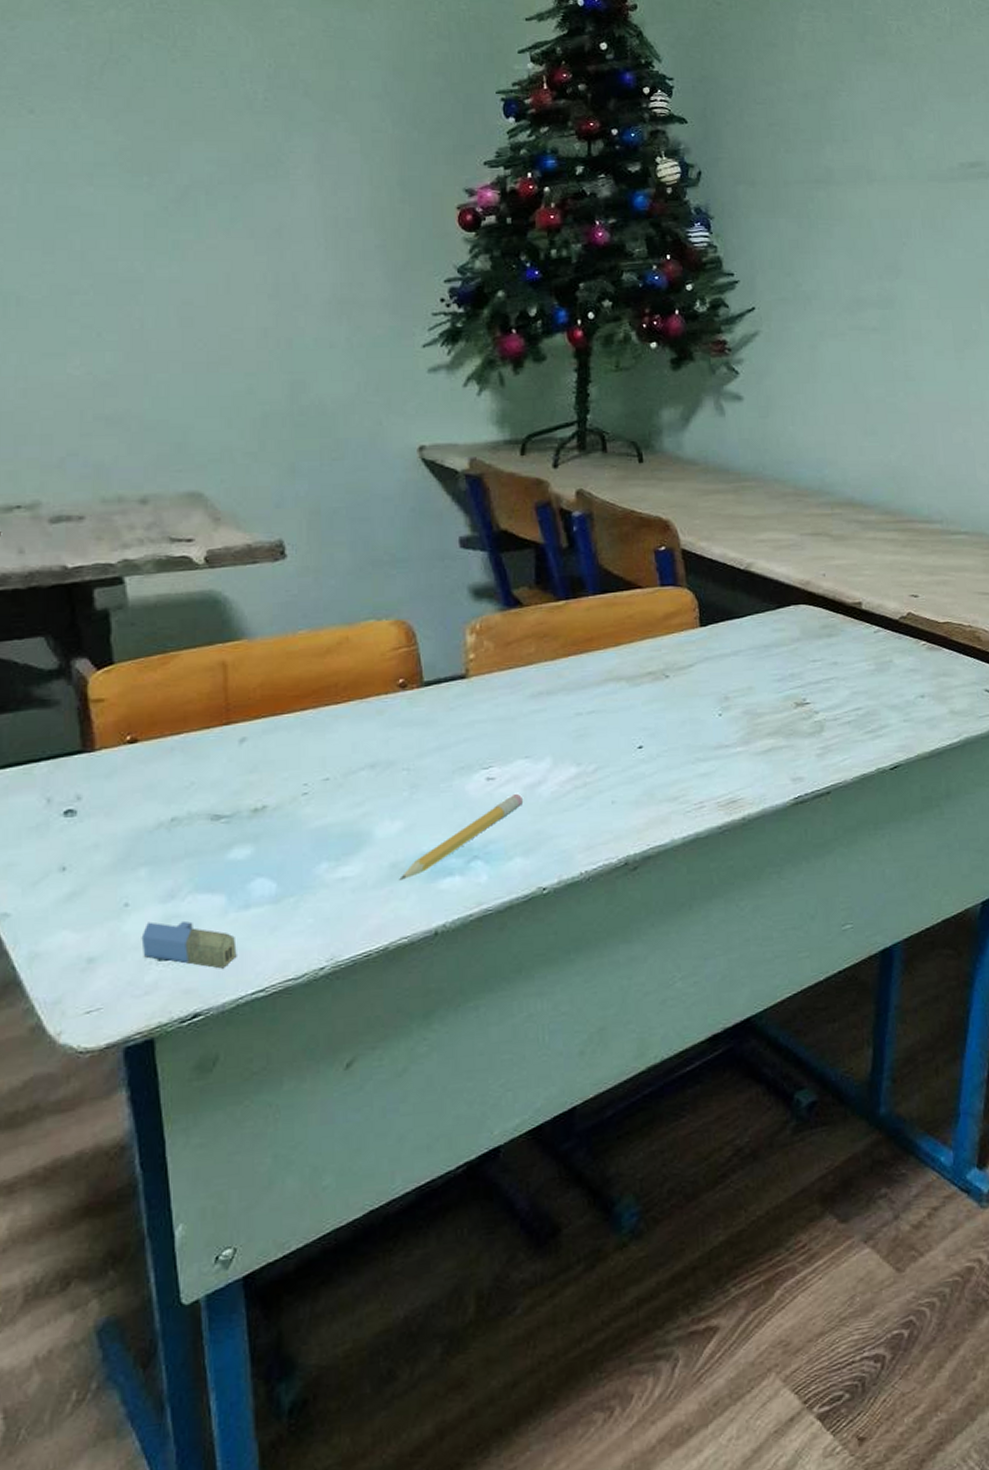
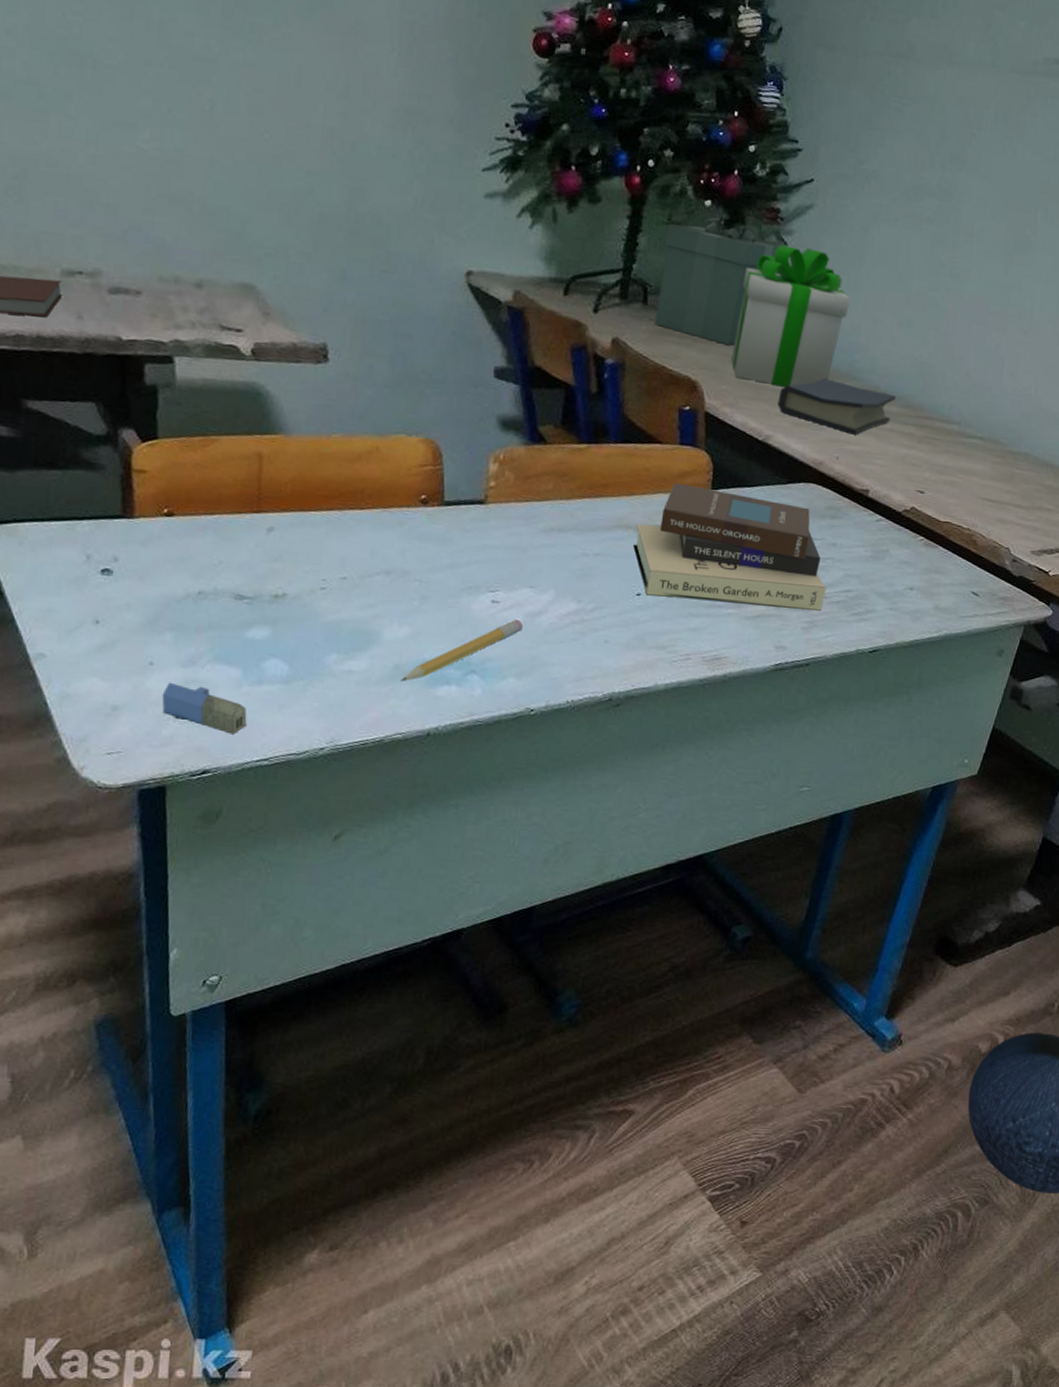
gift box: none [615,353,736,479] -> present [654,214,783,345]
books: none [627,625,835,746] -> present [633,483,826,611]
gift box: none [700,374,811,513] -> present [731,245,850,387]
hardback book: none [754,497,873,549] -> present [777,378,896,435]

